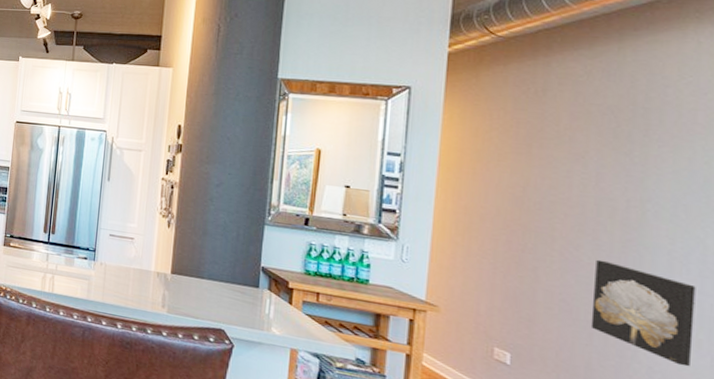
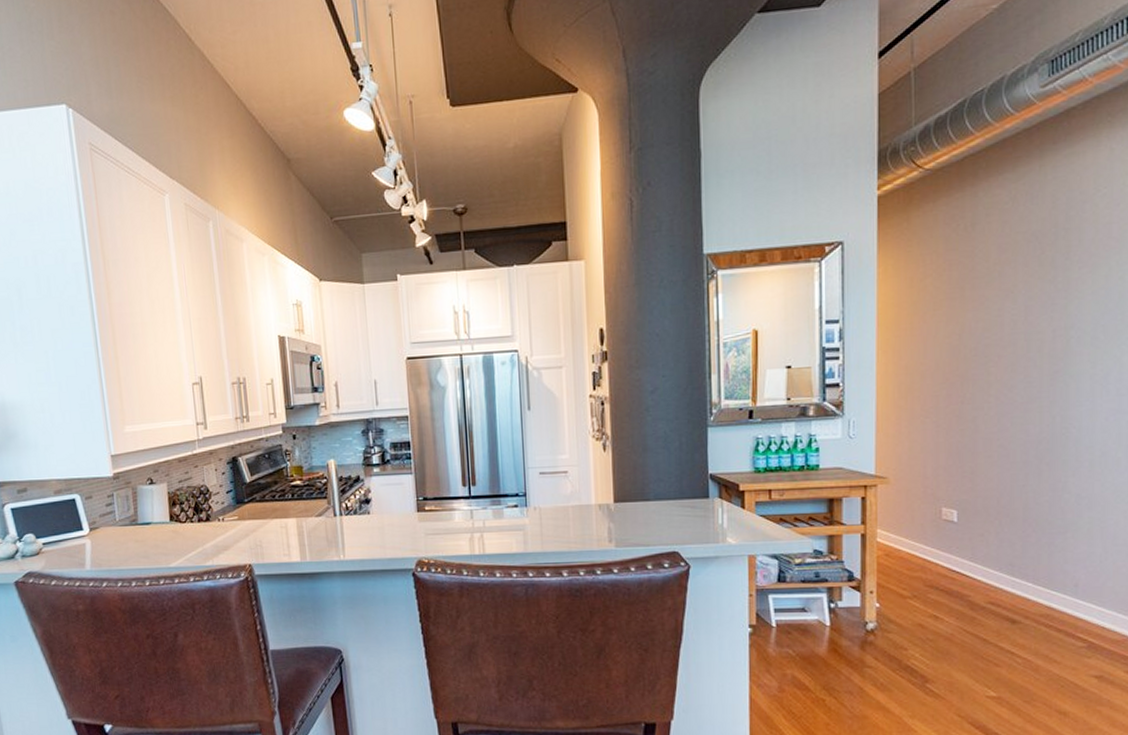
wall art: present [590,259,696,367] -> none [1026,396,1114,487]

